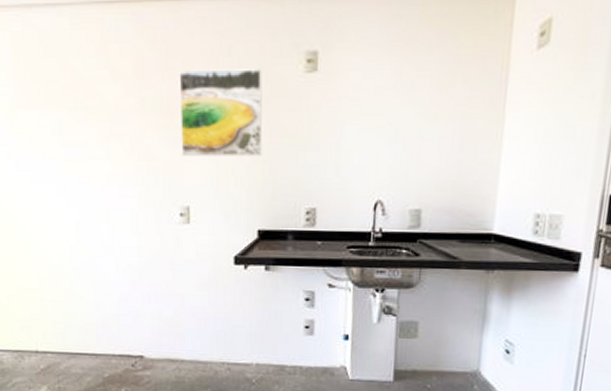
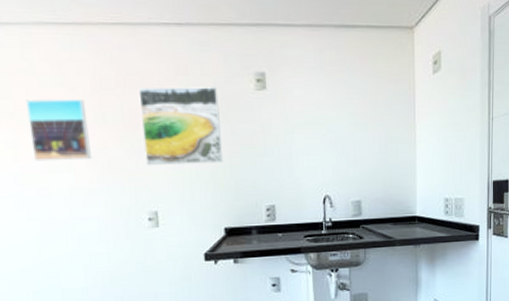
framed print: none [72,82,129,148] -> present [26,98,91,161]

